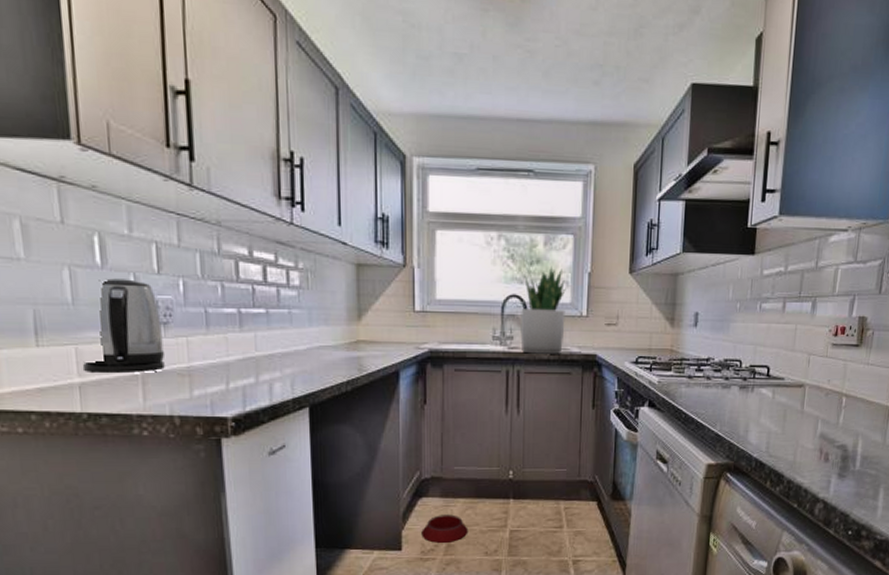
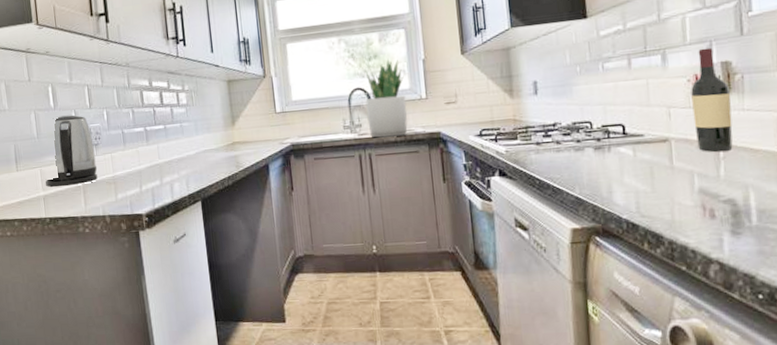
pet bowl: present [421,514,468,543] -> none [301,288,342,315]
wine bottle: none [826,301,861,402] -> present [691,47,733,153]

